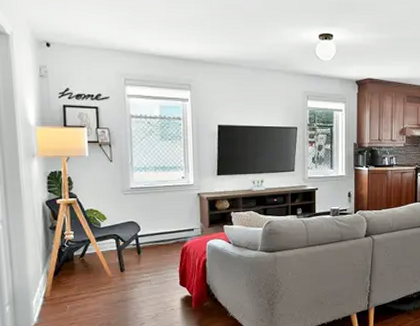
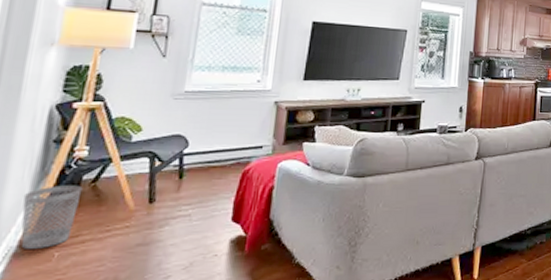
wastebasket: none [39,259,76,302] -> present [20,185,83,249]

